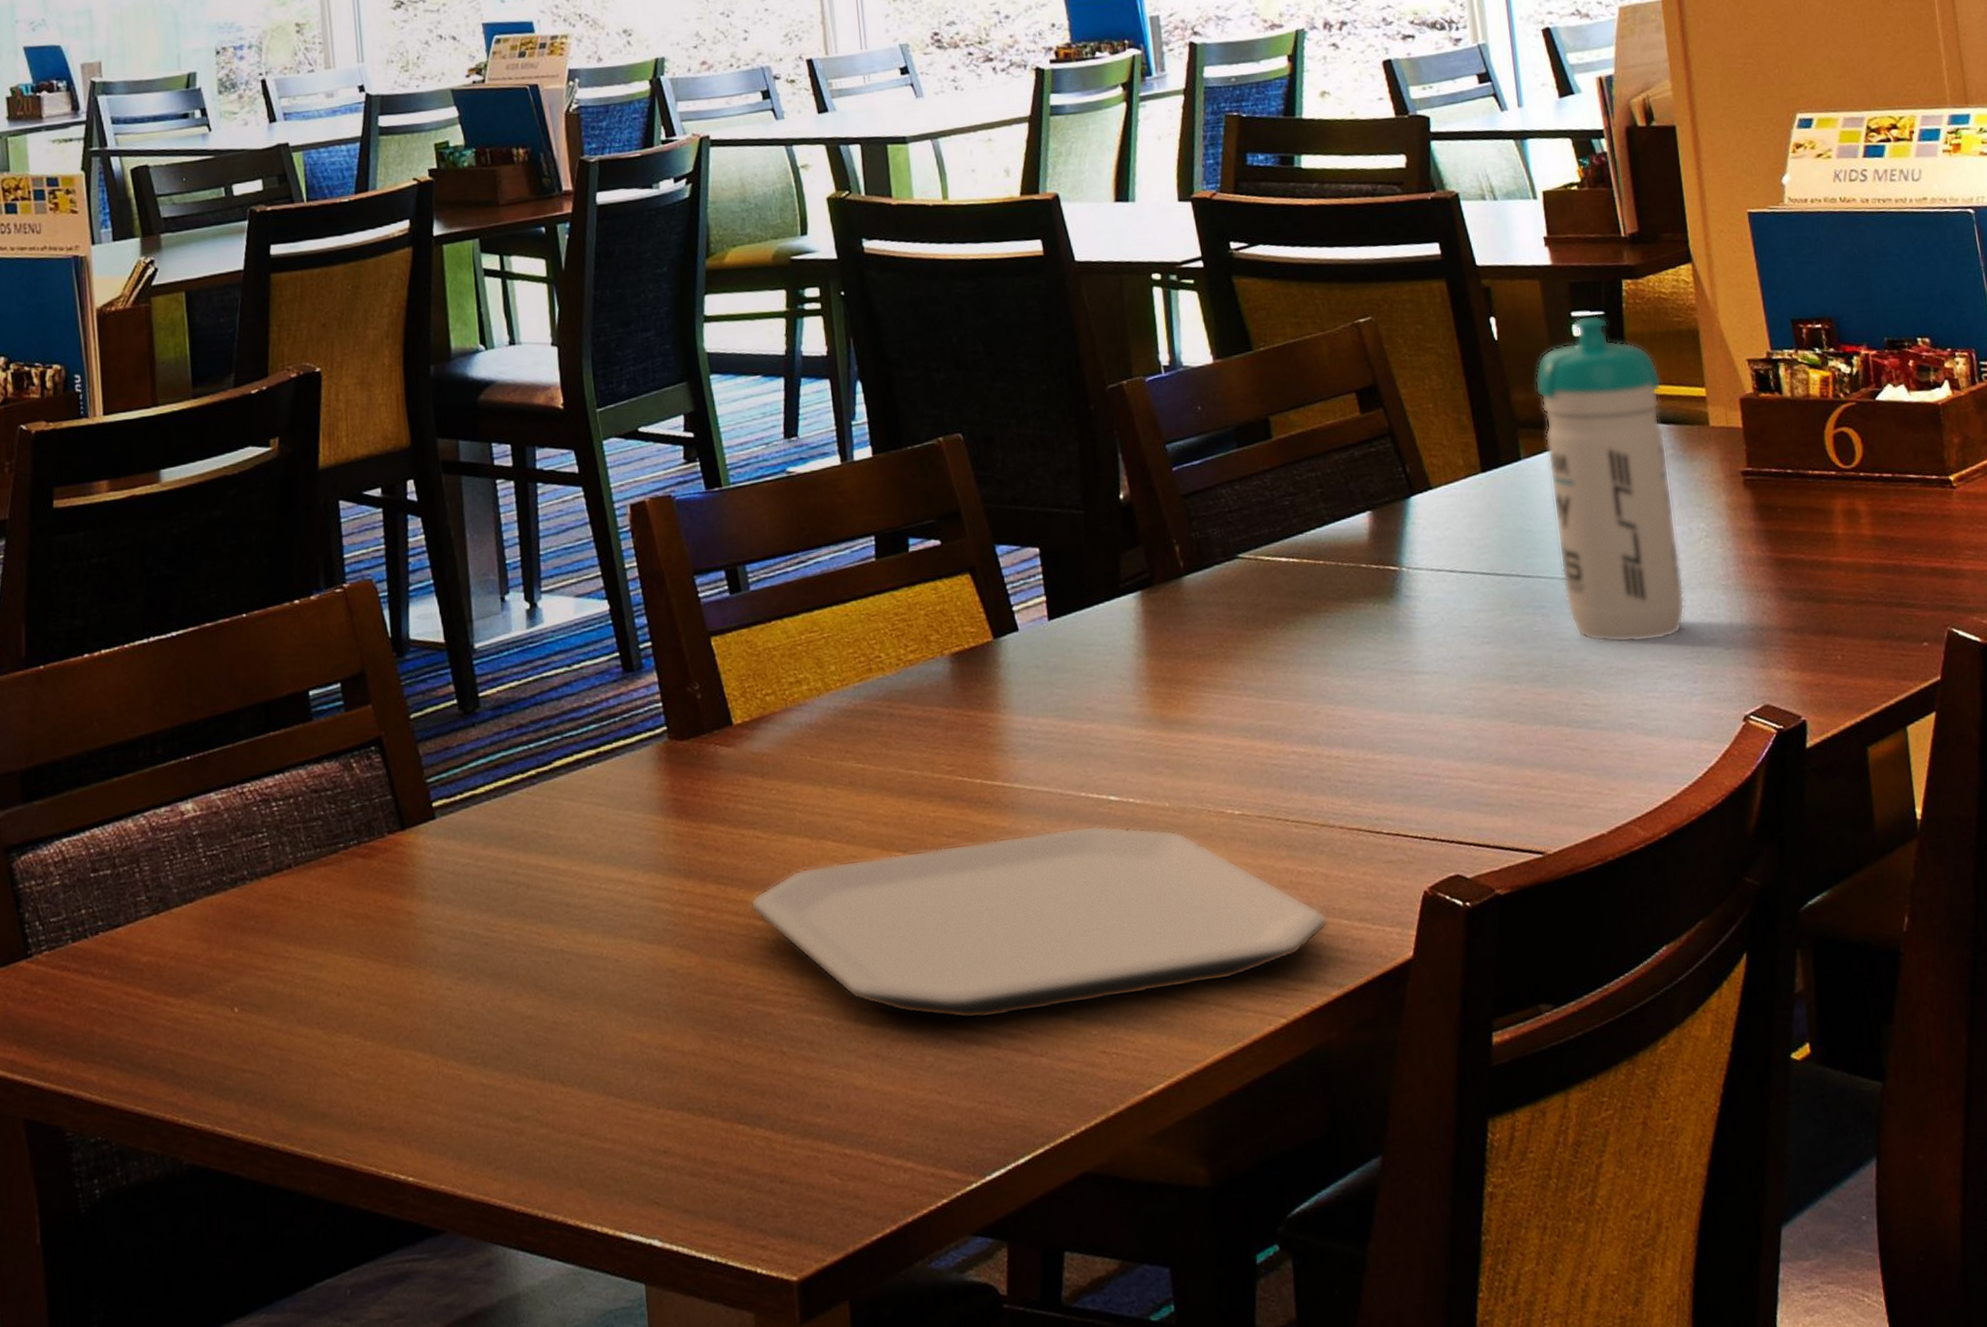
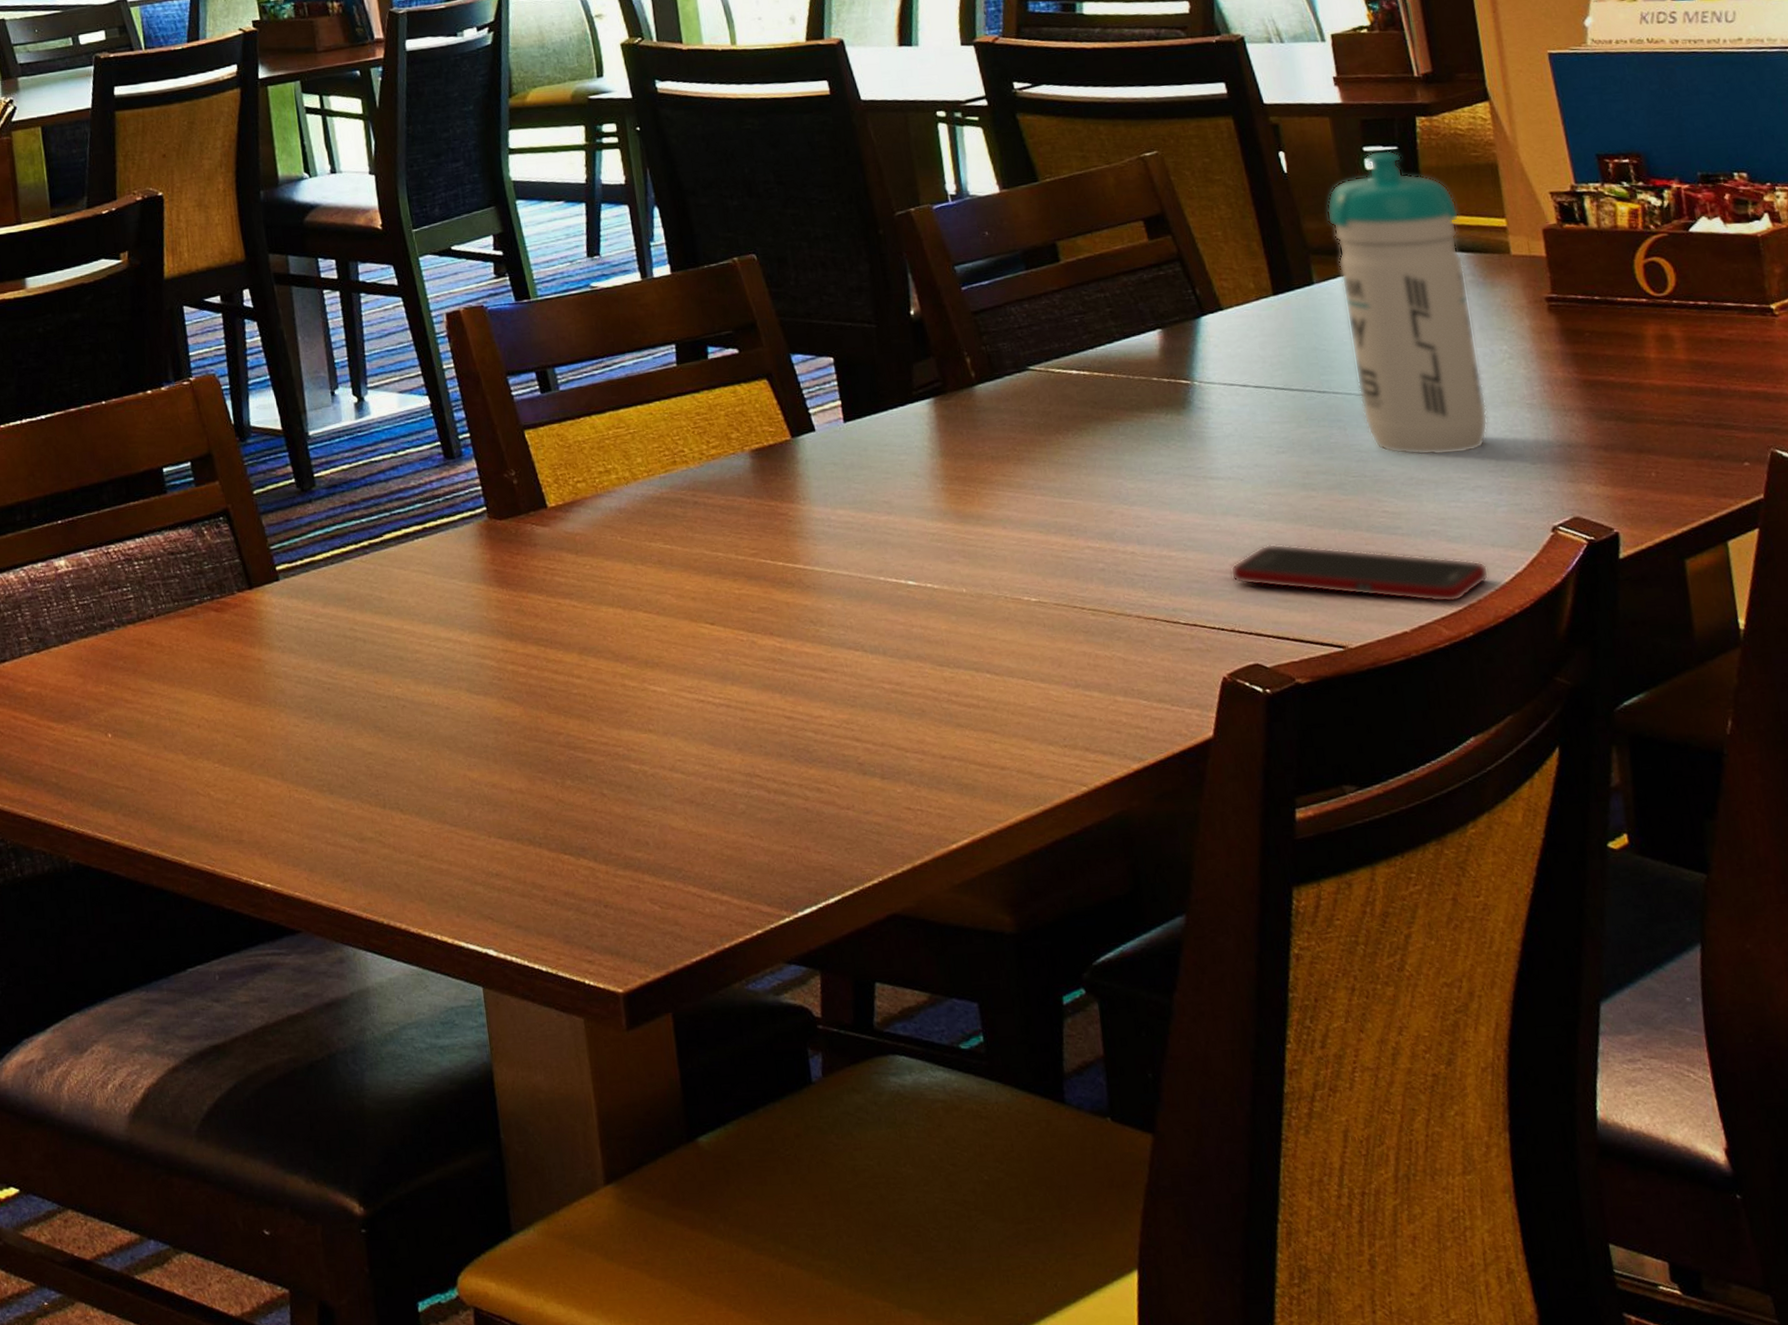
plate: present [750,825,1328,1020] -> none [569,606,1127,774]
cell phone: none [1433,742,1684,802] -> present [1230,543,1489,603]

